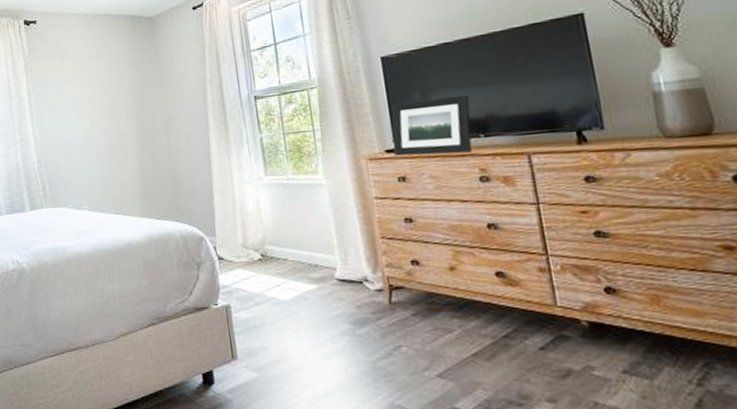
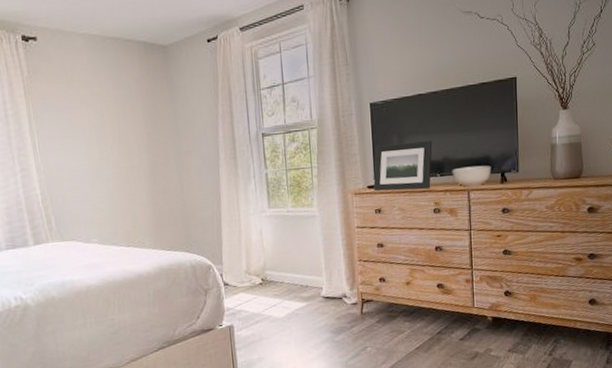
bowl: none [500,122,561,151] -> present [452,165,491,188]

